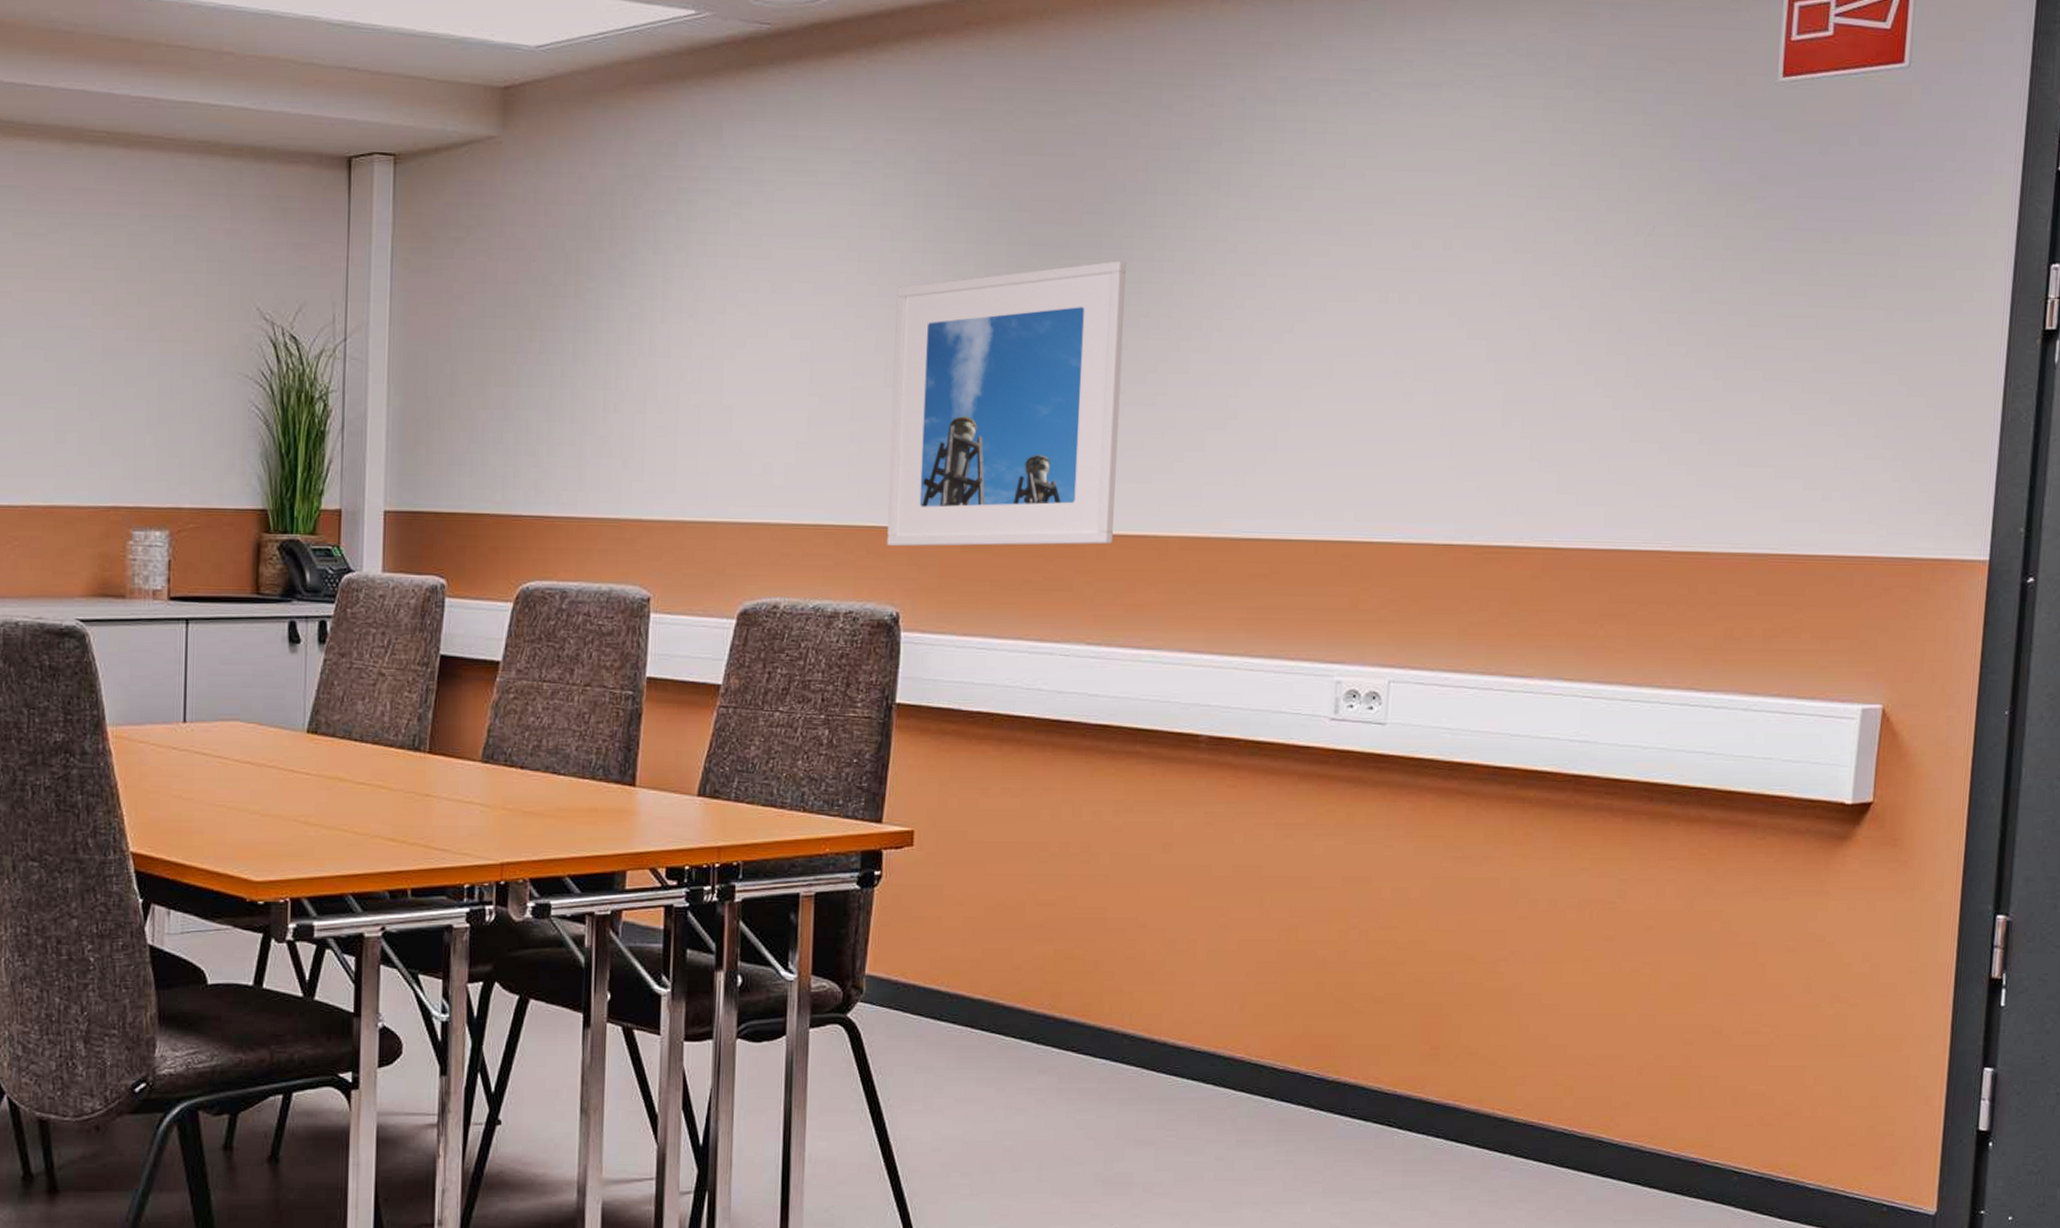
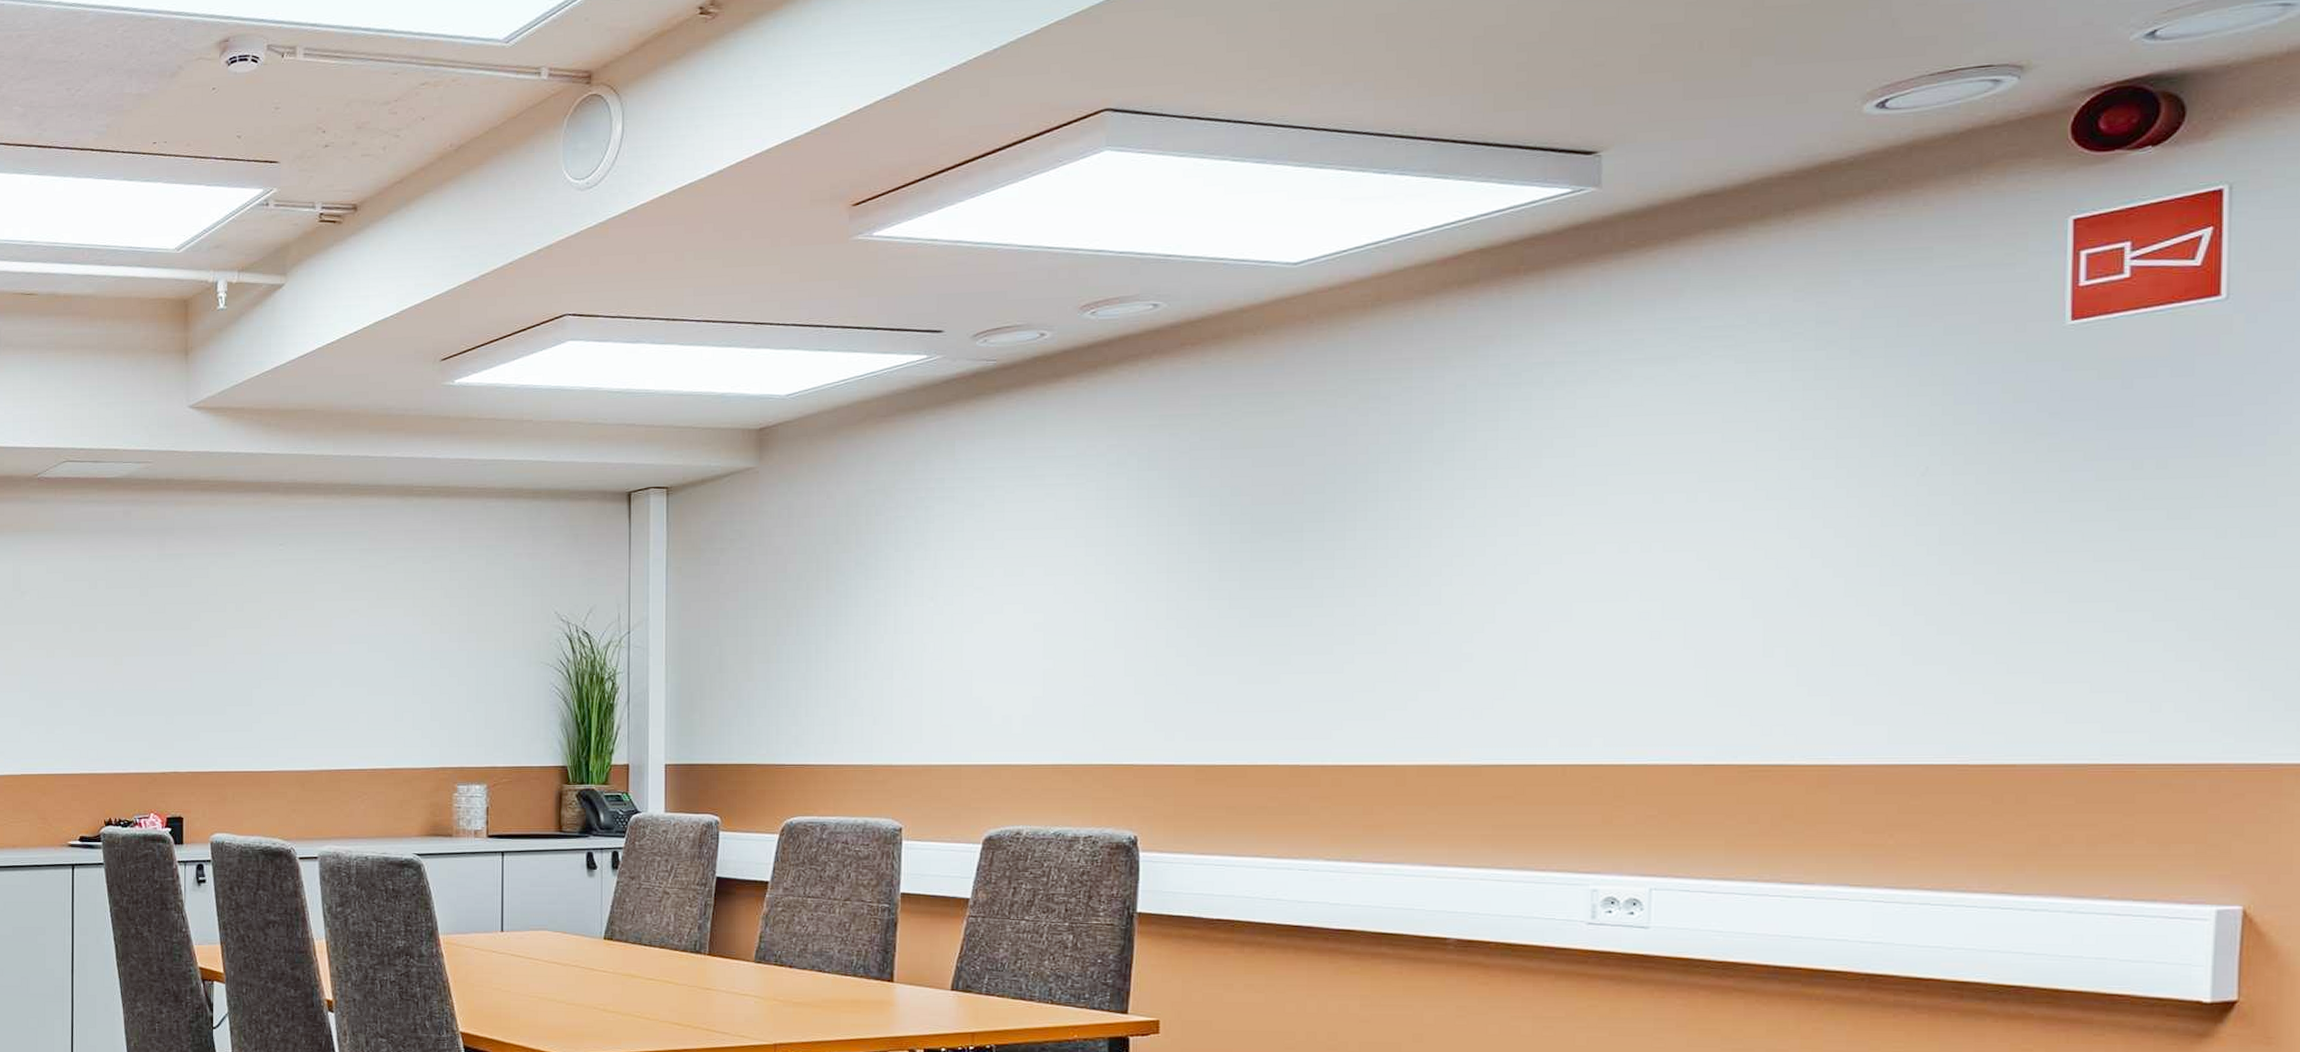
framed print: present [887,261,1126,547] -> none [1122,531,1351,781]

